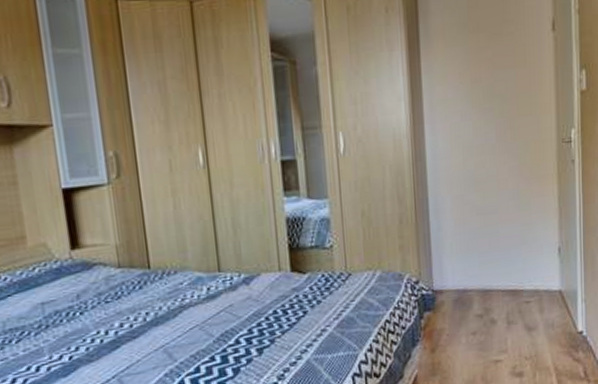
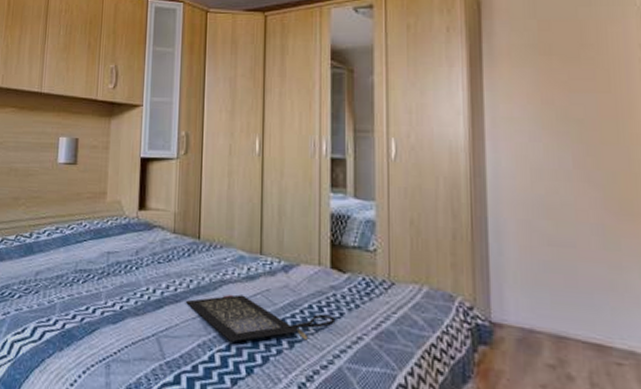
clutch bag: none [145,315,300,363] -> present [186,294,336,342]

